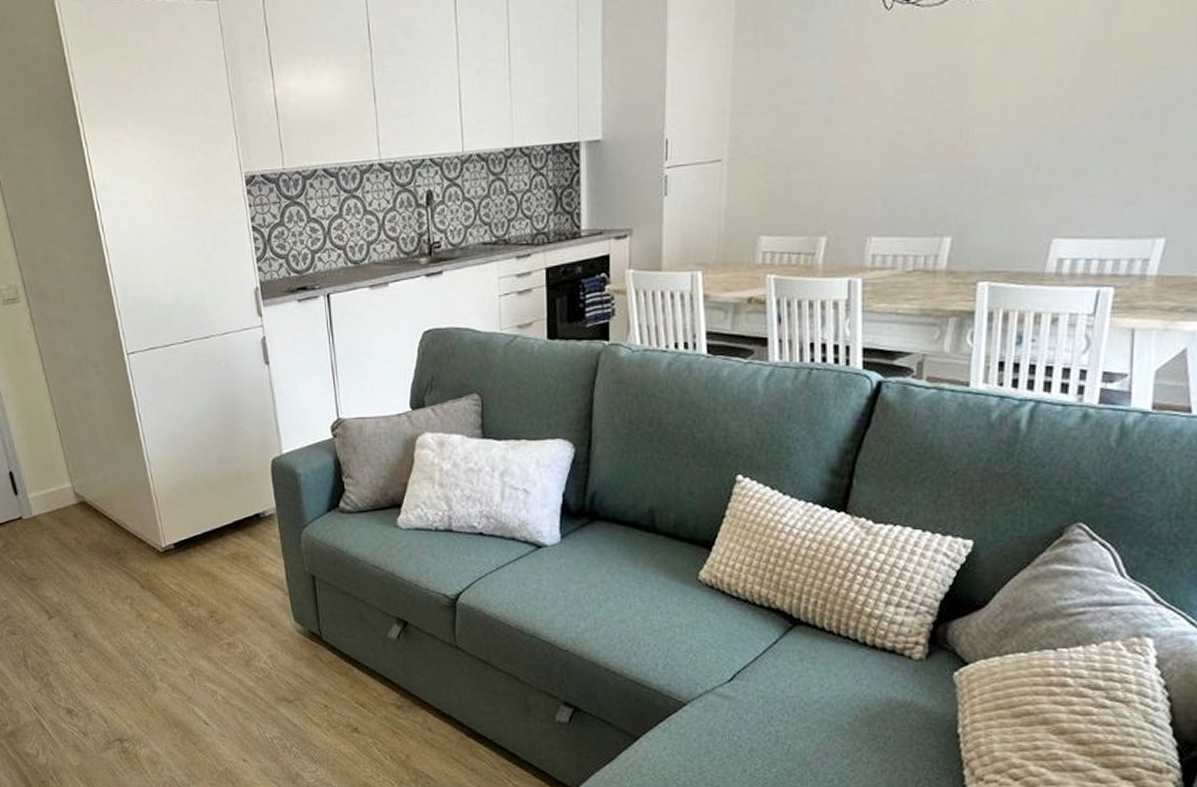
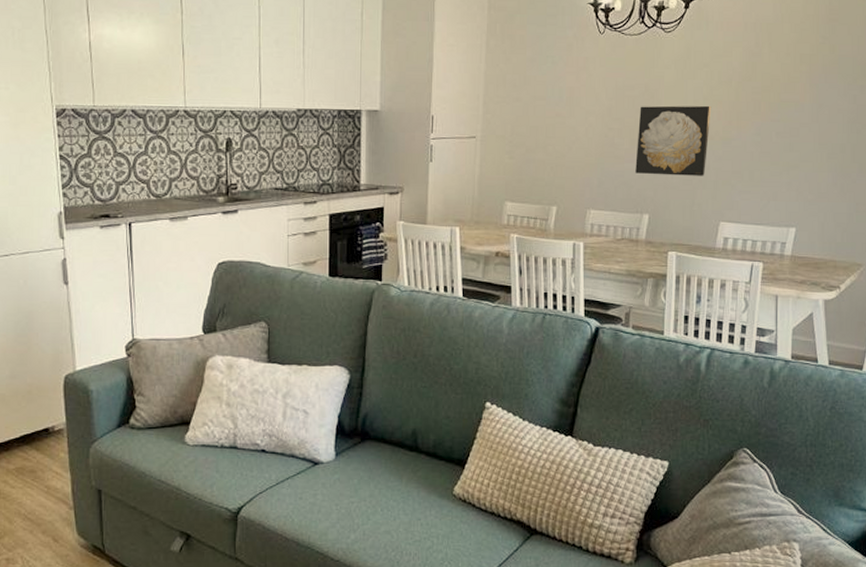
wall art: none [933,86,1044,186] -> present [635,105,711,176]

